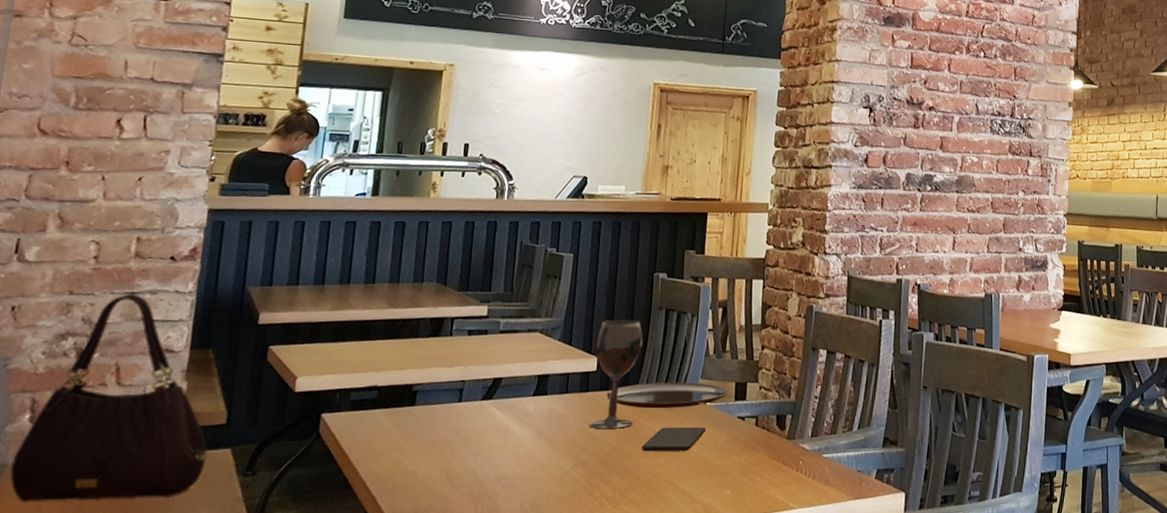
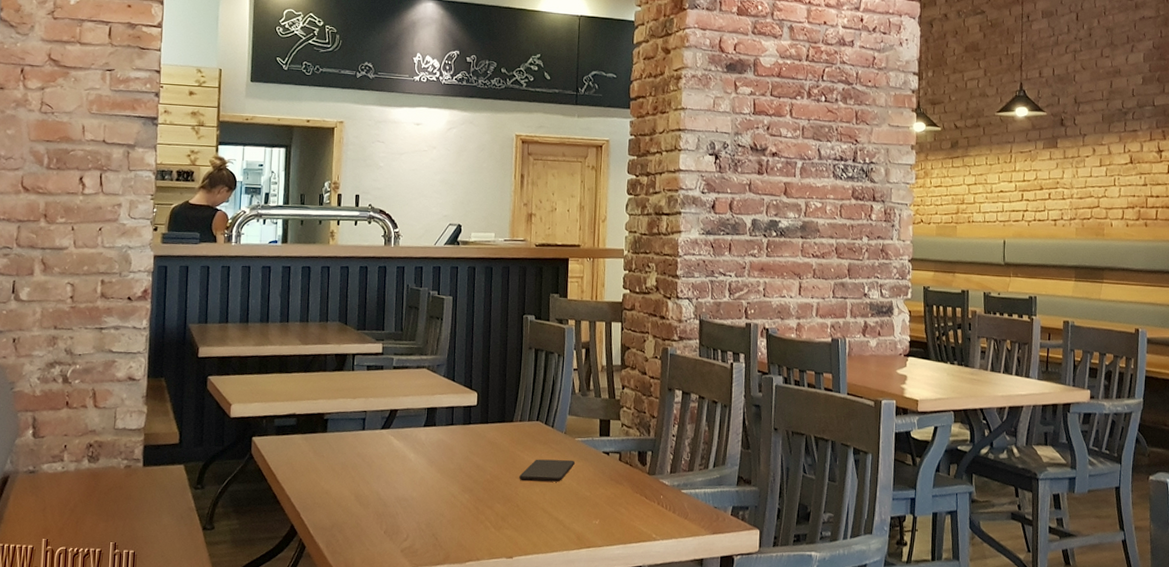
handbag: present [9,294,207,501] -> none [21,329,166,504]
wine glass: present [589,319,643,429] -> none [472,358,516,459]
plate: present [606,382,728,408] -> none [486,417,593,442]

